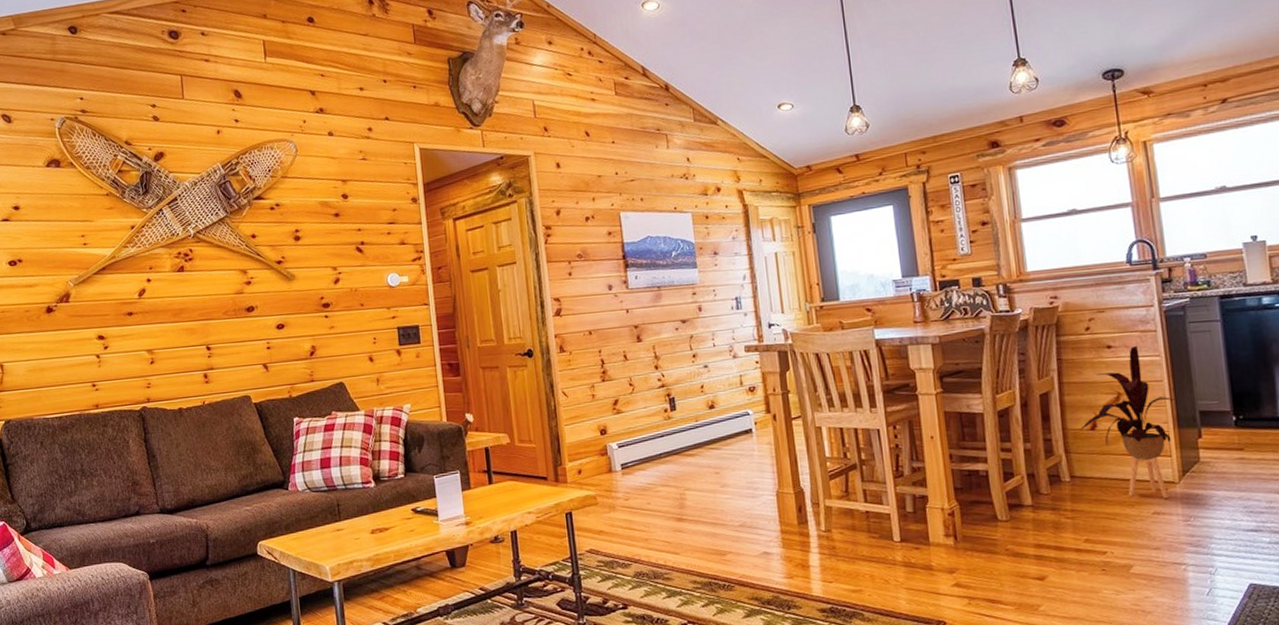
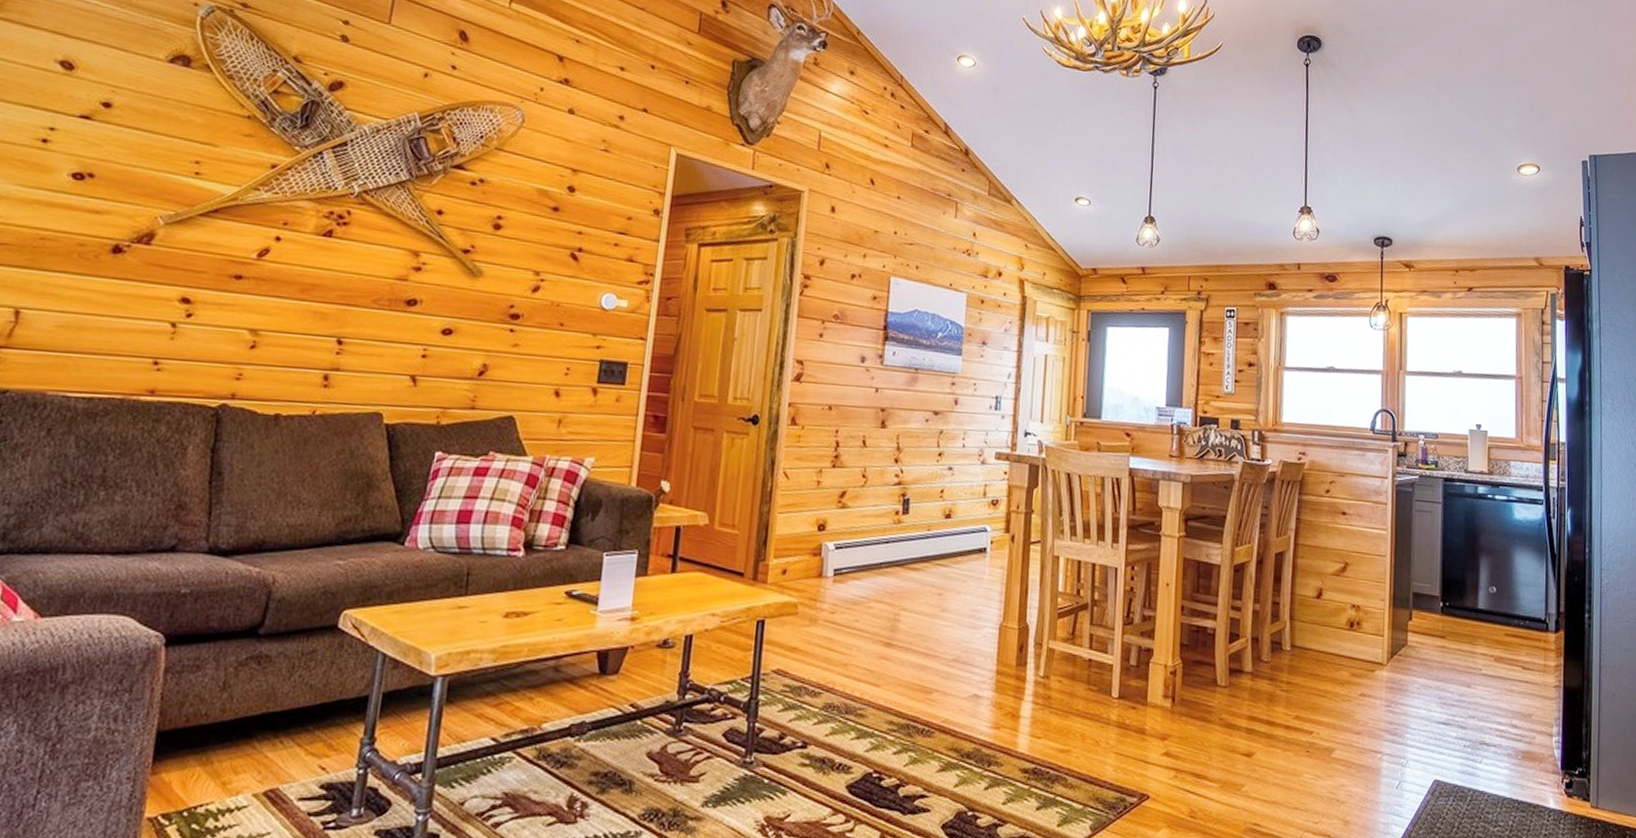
house plant: present [1080,346,1175,499] -> none [1307,517,1394,681]

